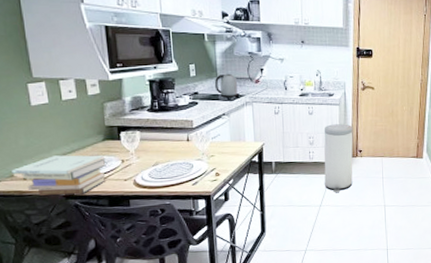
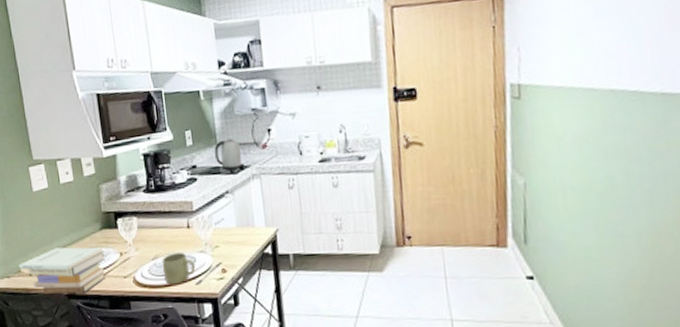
mug: none [162,160,193,186] -> present [162,253,196,285]
pedal bin: present [324,124,353,192] -> none [354,198,401,298]

